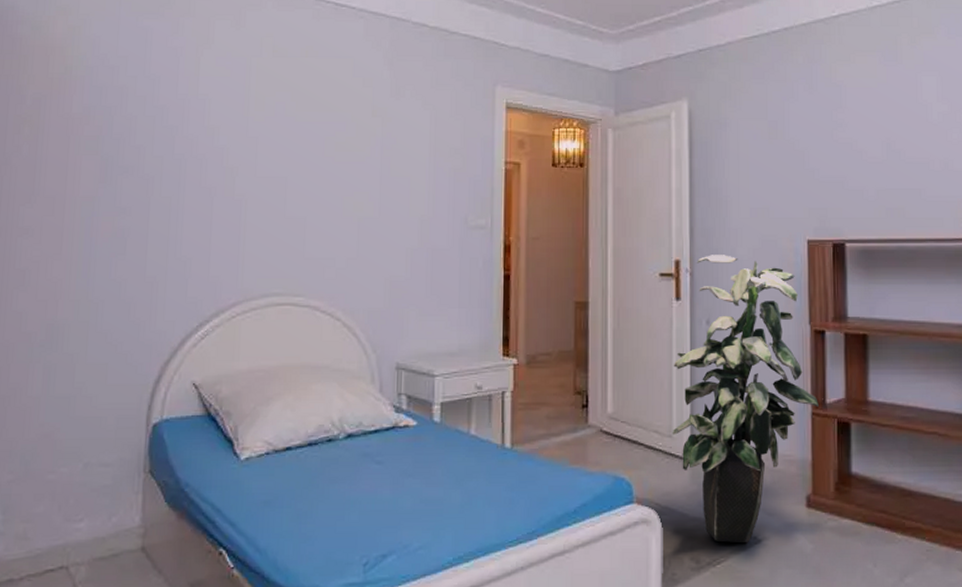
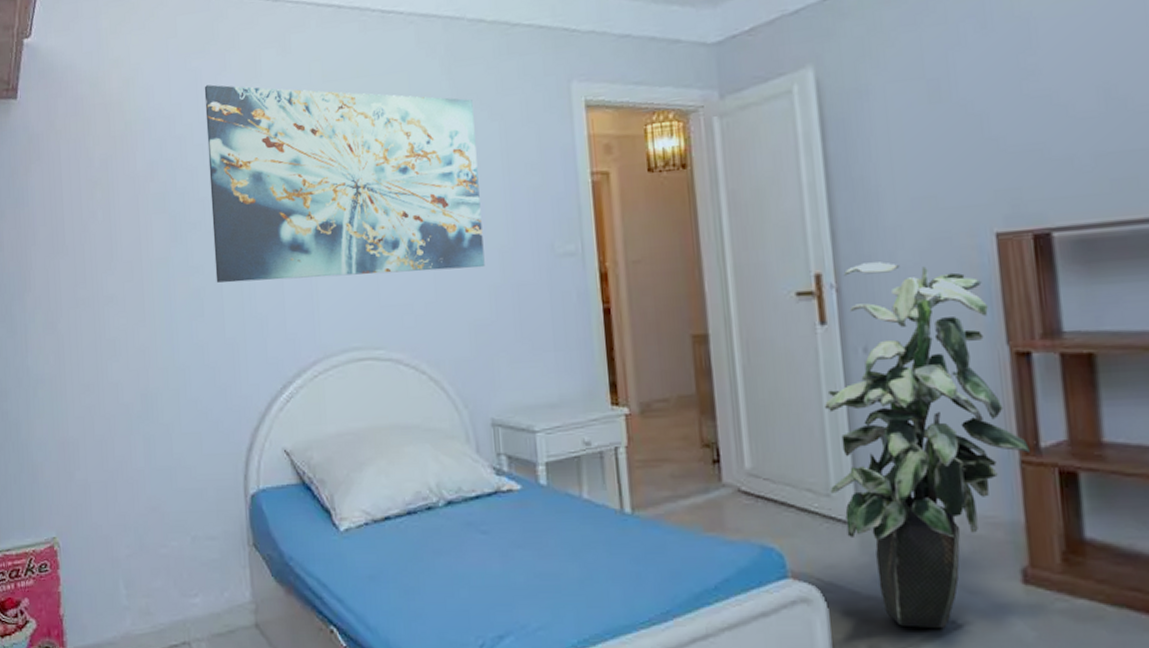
wall art: none [142,44,409,232] -> present [204,84,485,283]

